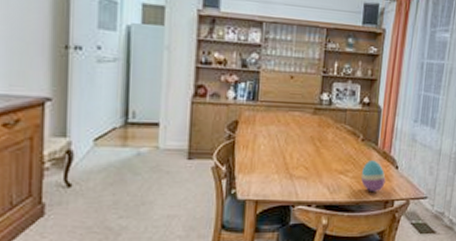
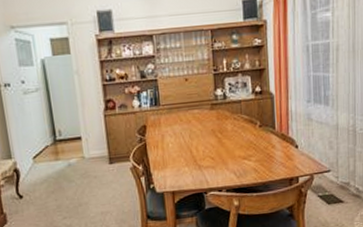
decorative egg: present [360,159,386,192] -> none [263,142,288,172]

